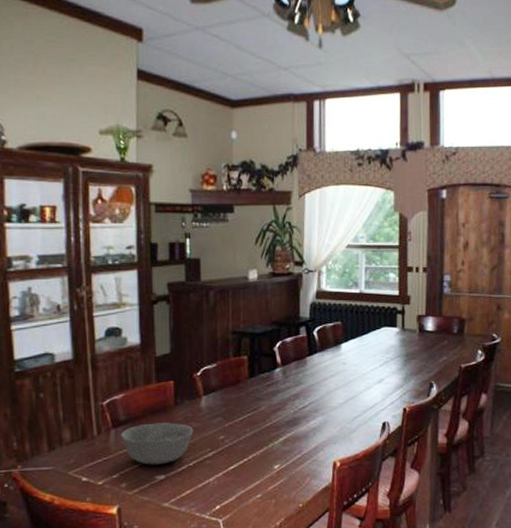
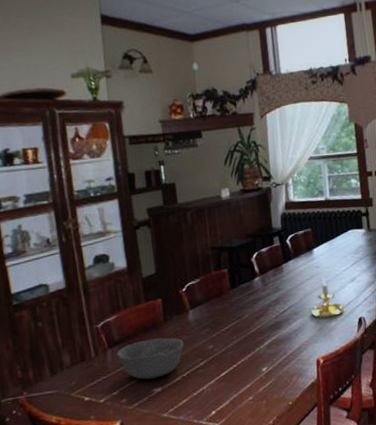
candle holder: none [332,373,368,419] -> present [311,275,344,319]

